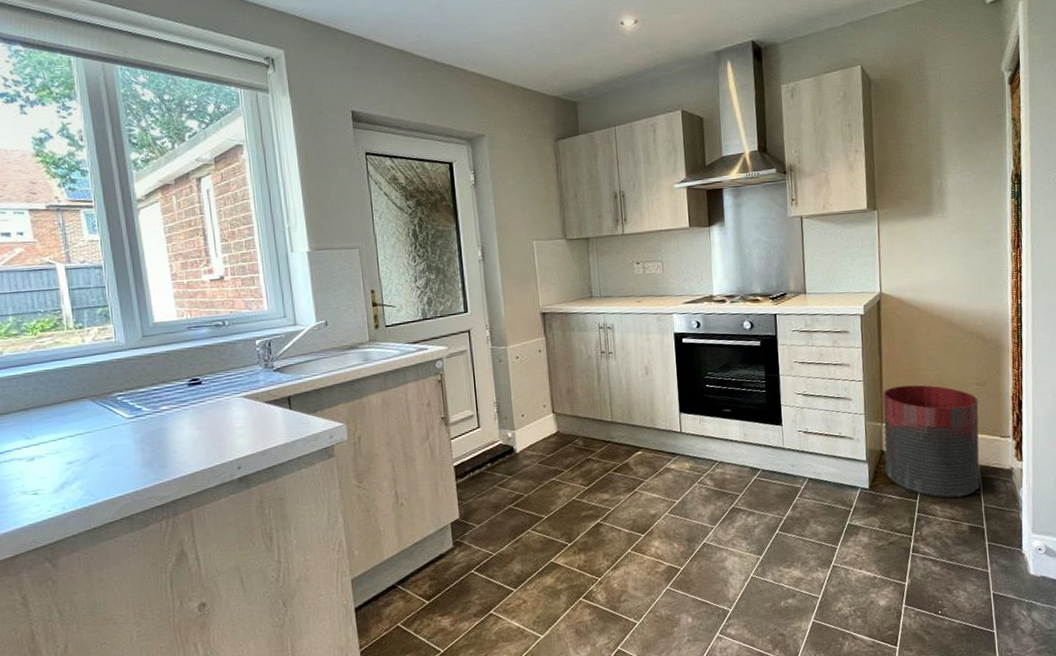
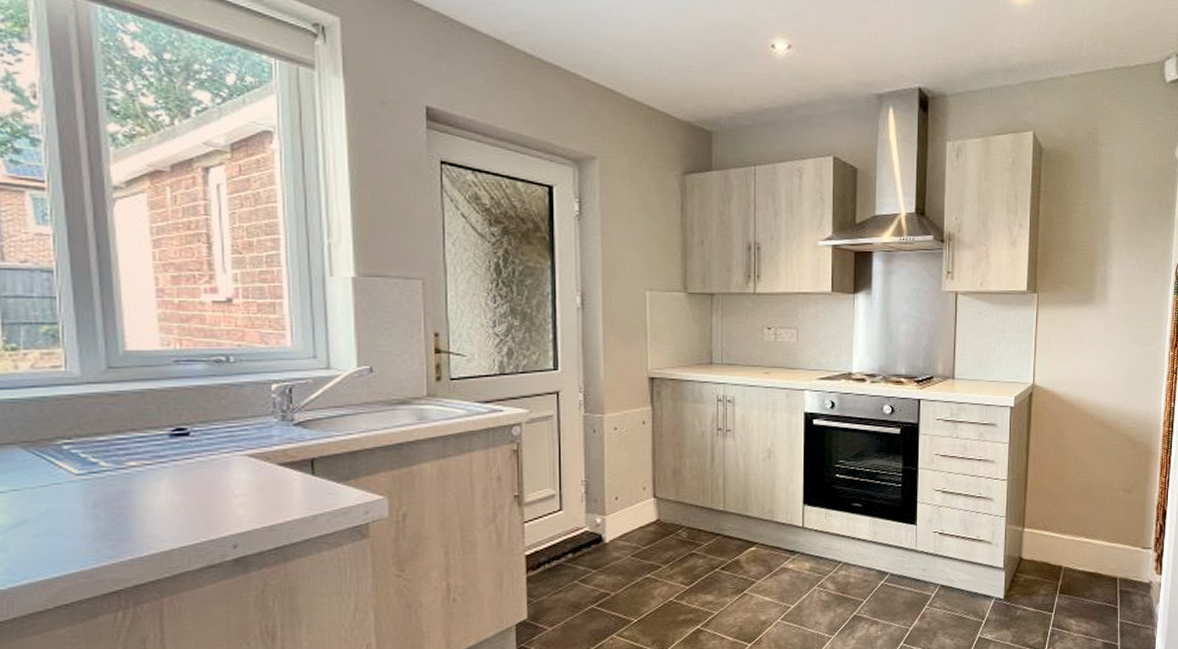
trash can: present [882,385,980,499] -> none [1023,487,1123,612]

